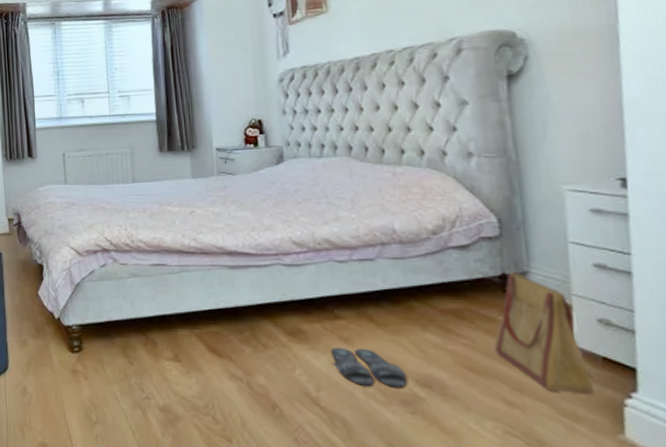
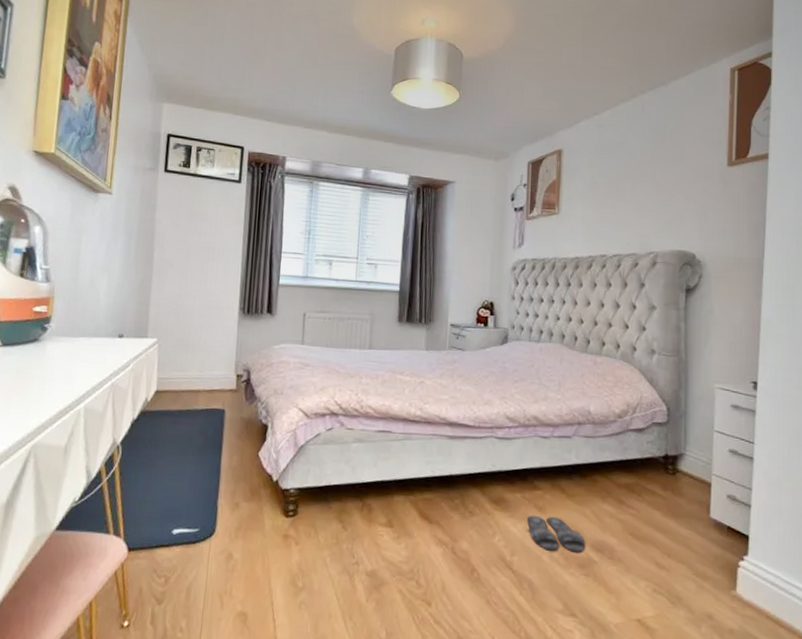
shopping bag: present [493,271,596,394] -> none [653,453,720,557]

